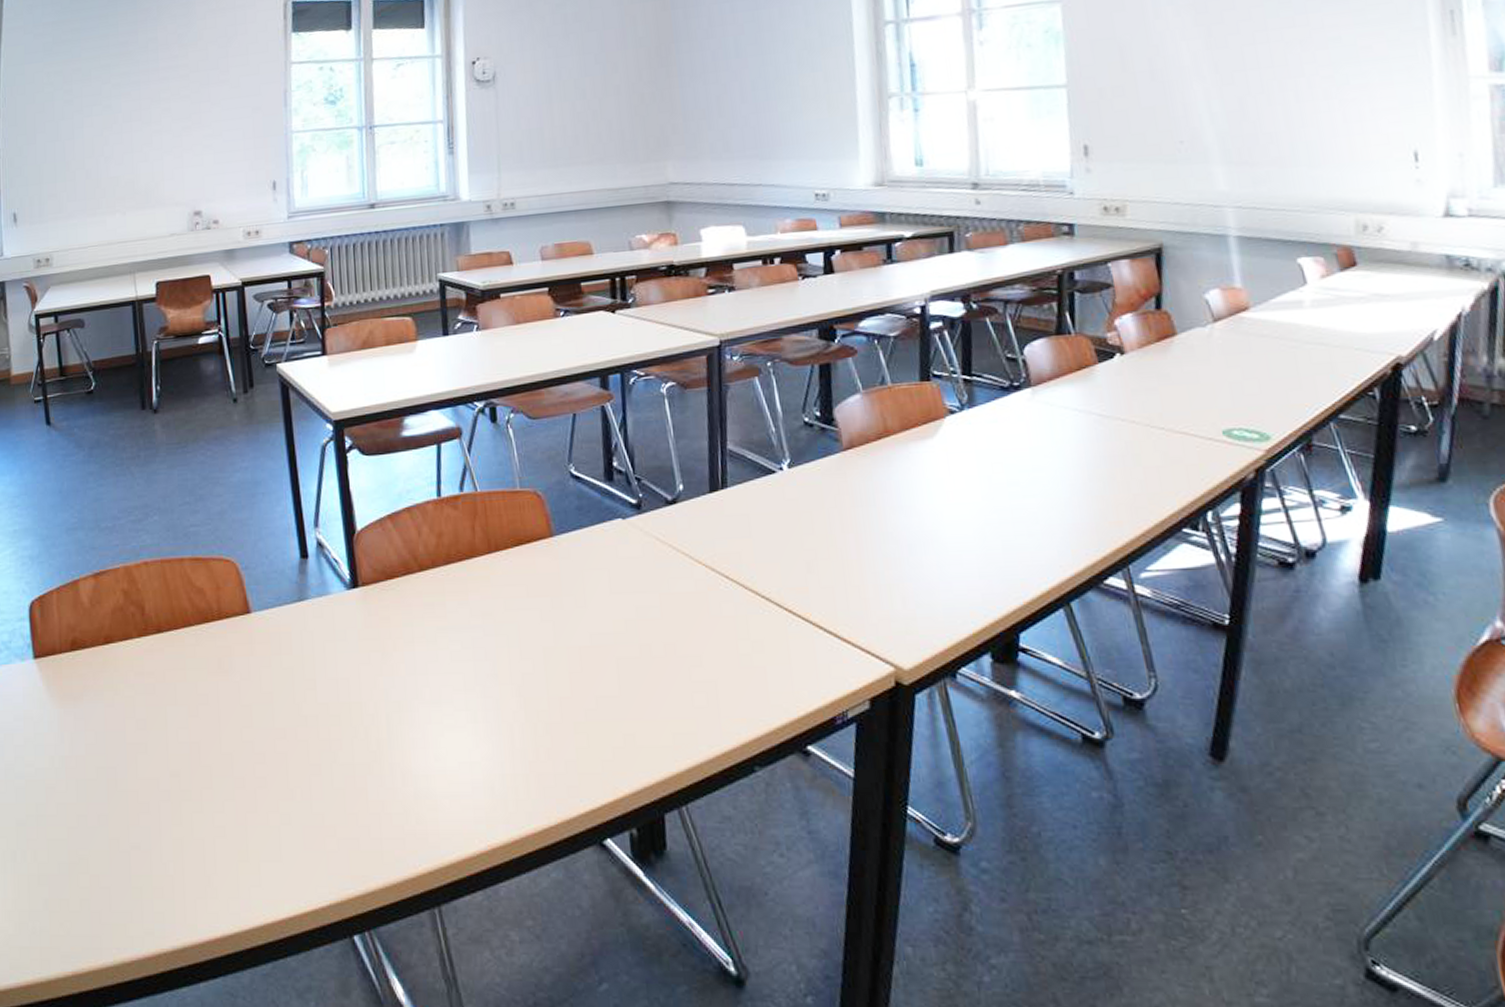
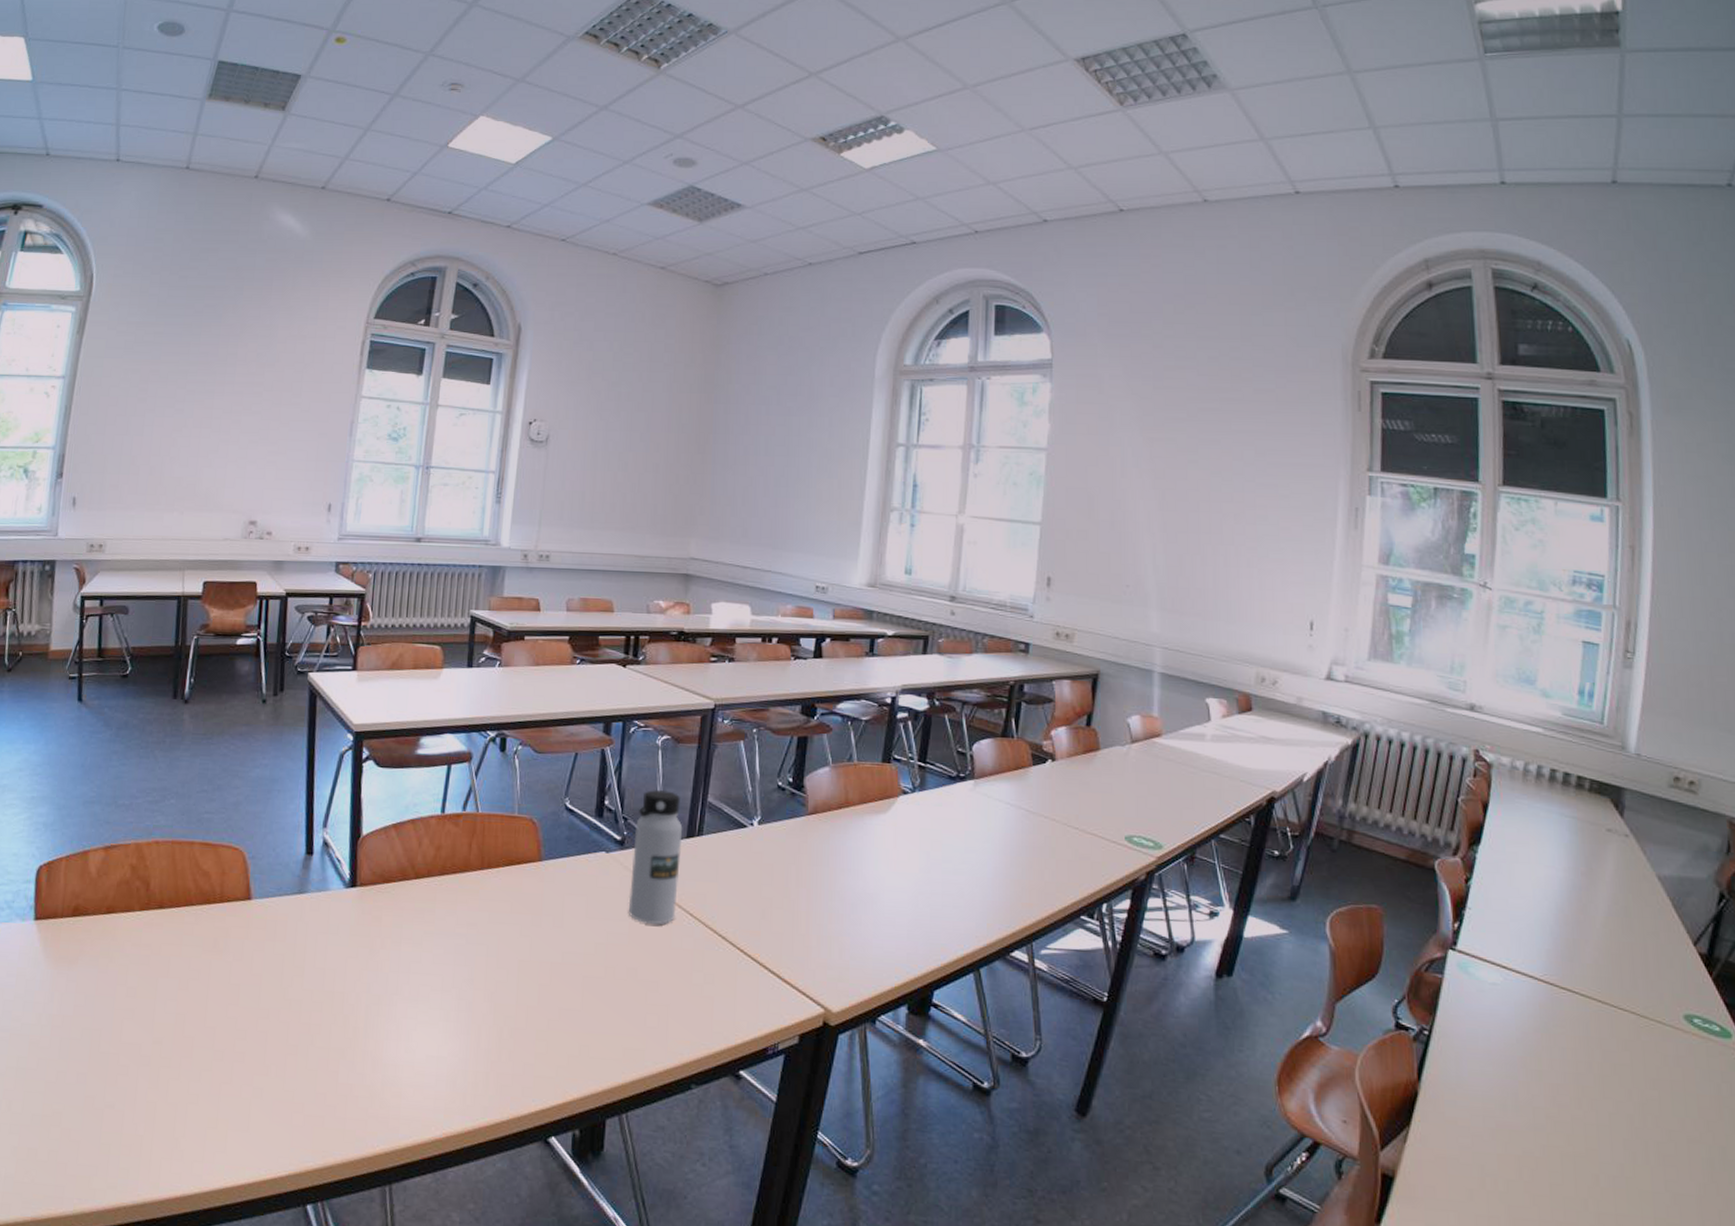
water bottle: none [650,443,710,594] -> present [628,790,683,925]

